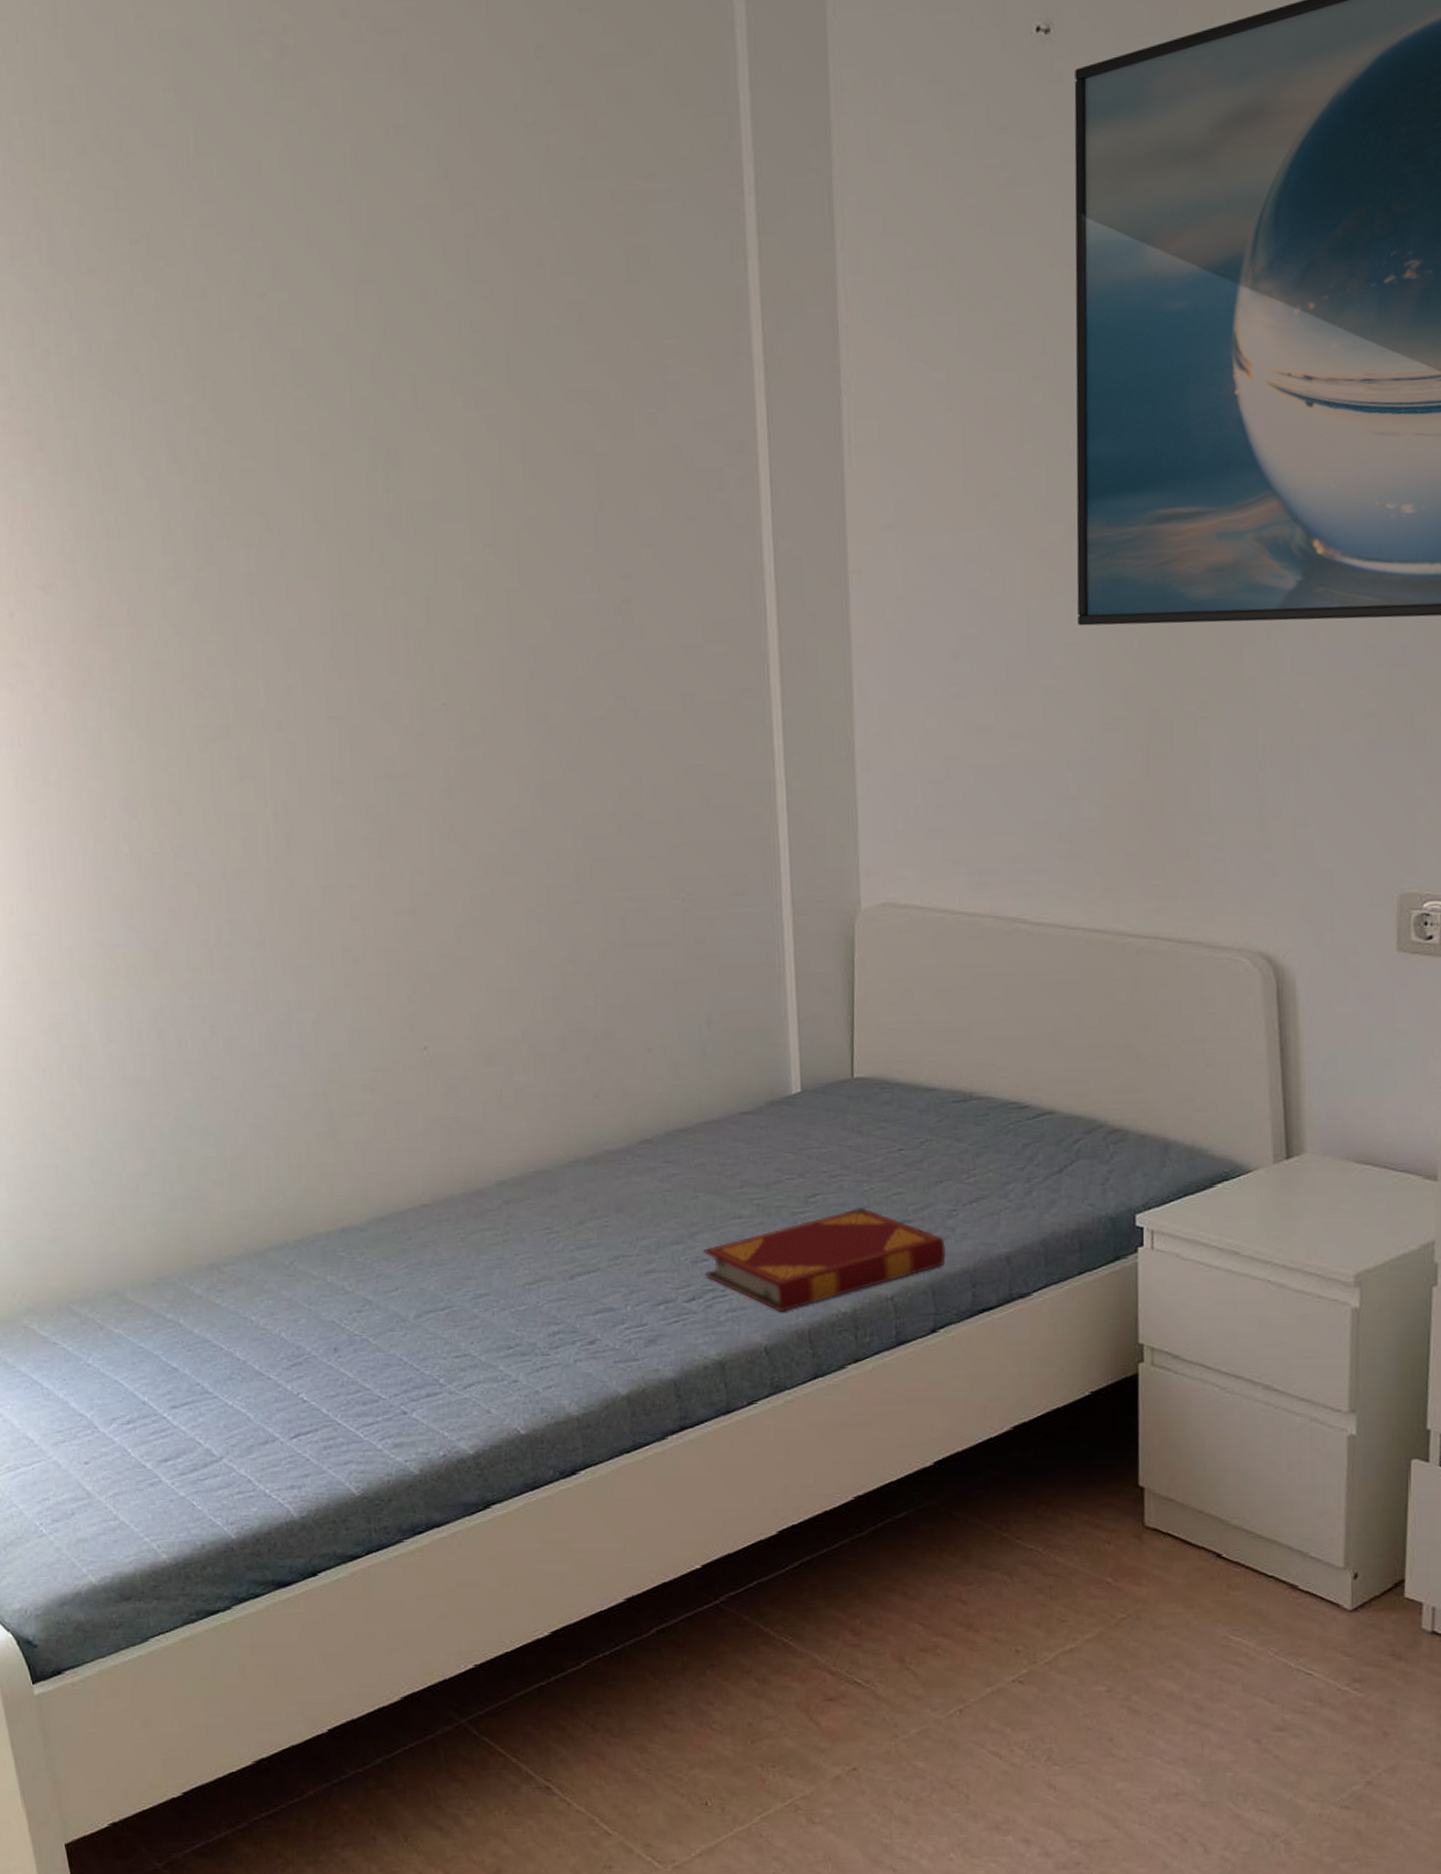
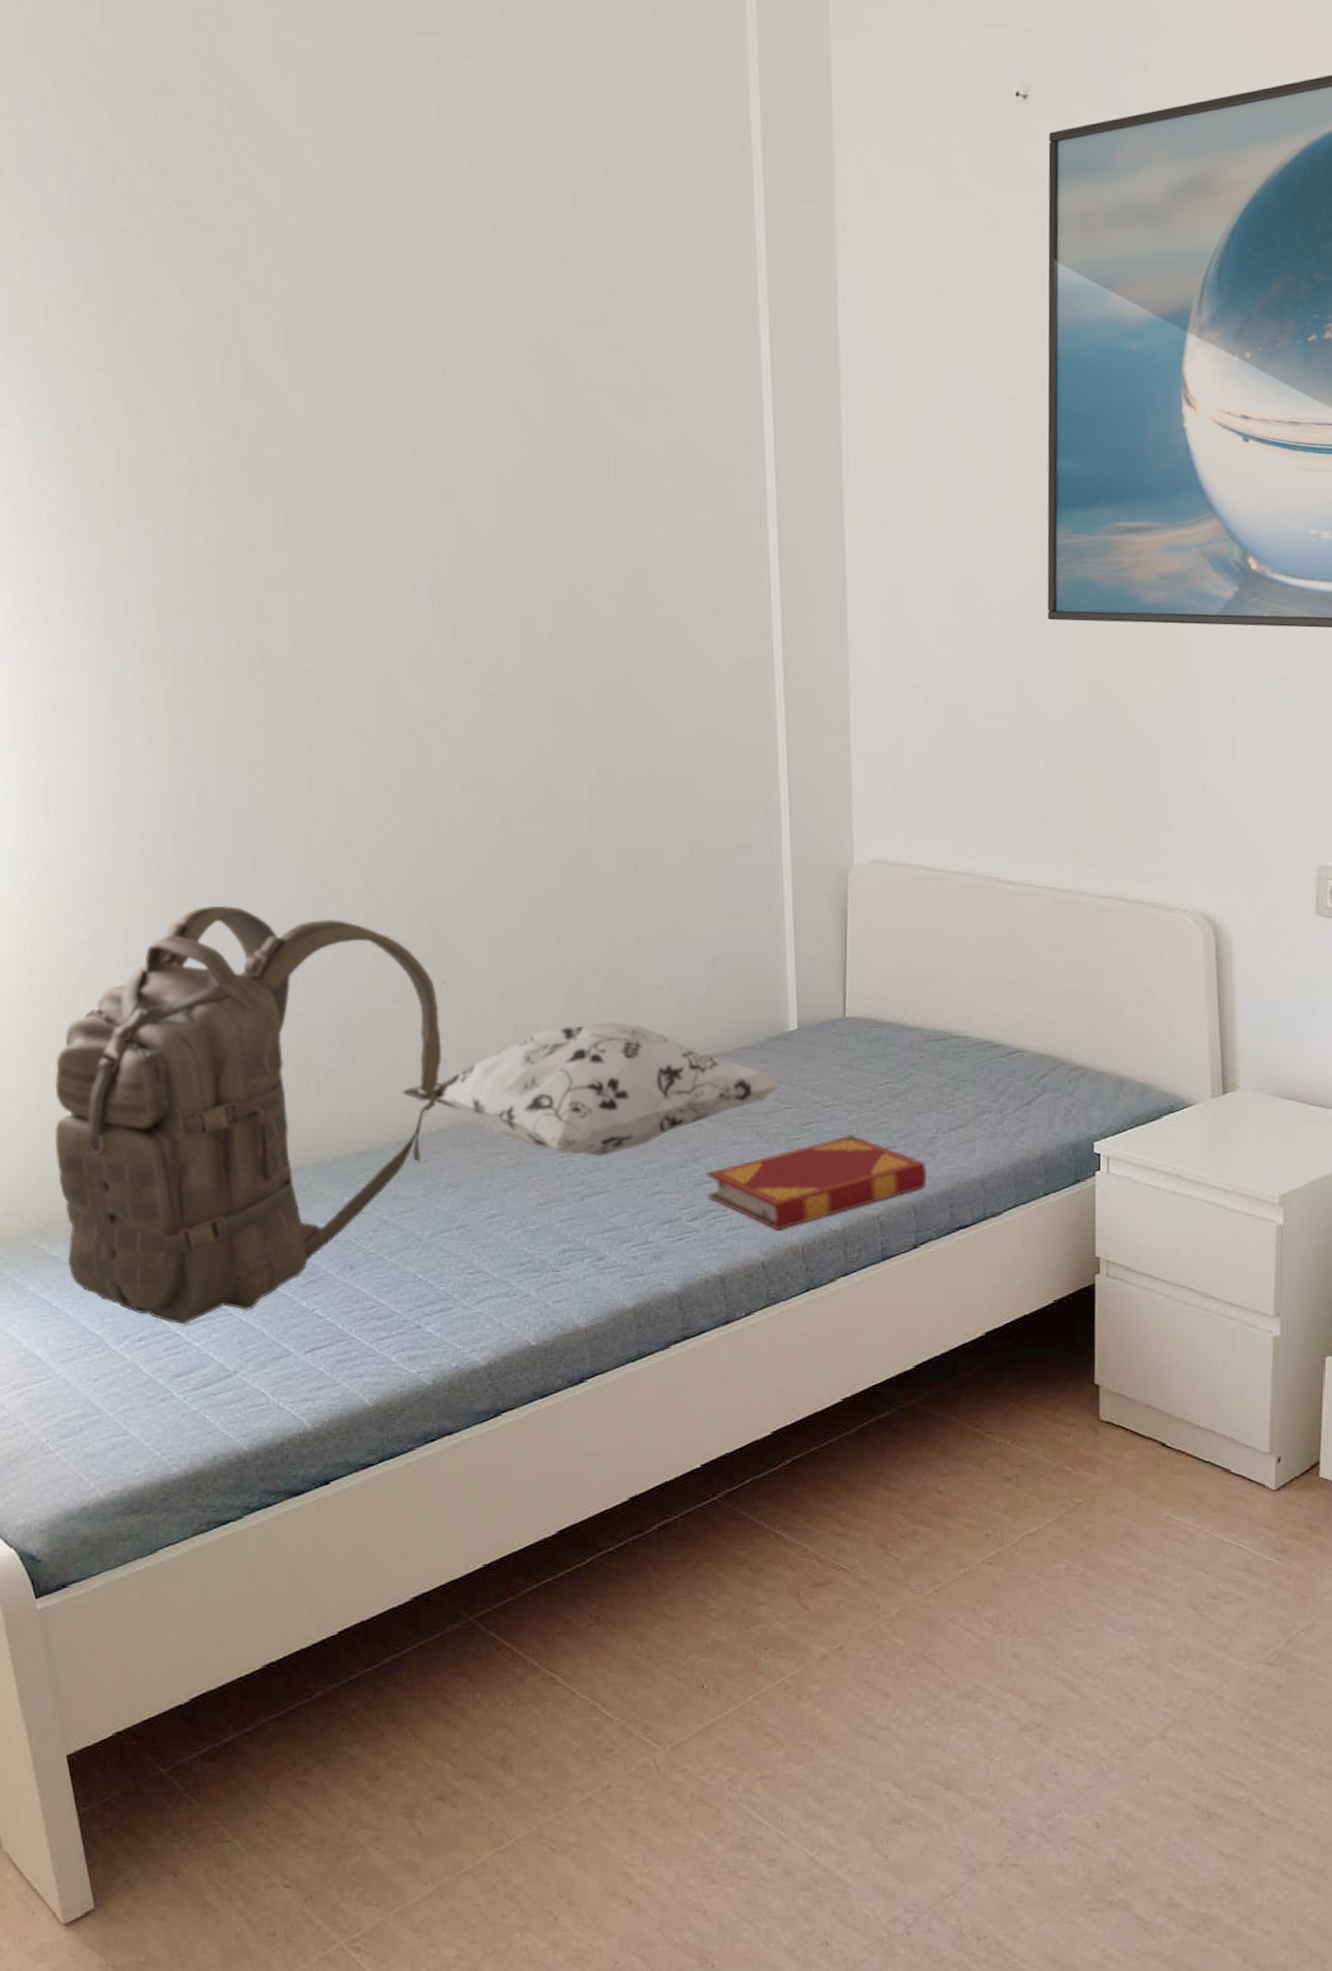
backpack: none [41,971,425,1408] -> present [54,905,442,1325]
decorative pillow: none [383,1087,787,1233] -> present [401,1022,784,1157]

